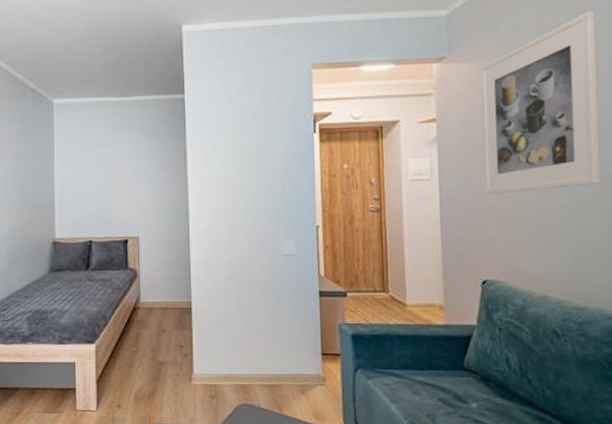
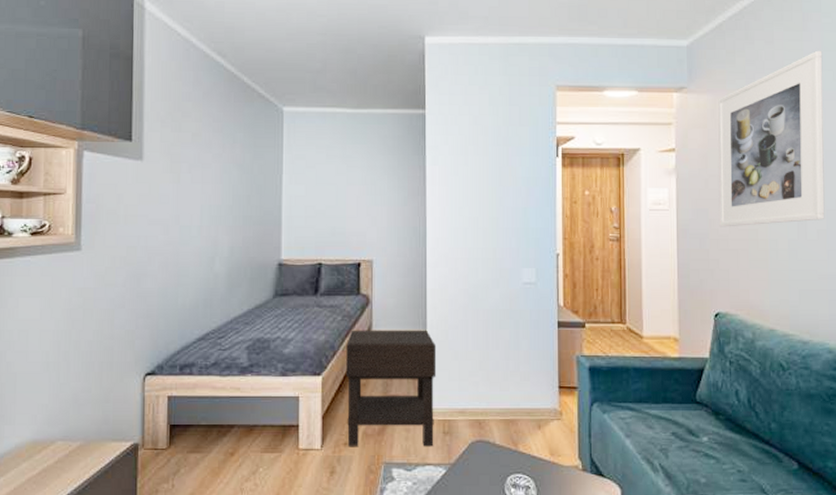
nightstand: none [117,300,202,408] -> present [346,330,437,446]

